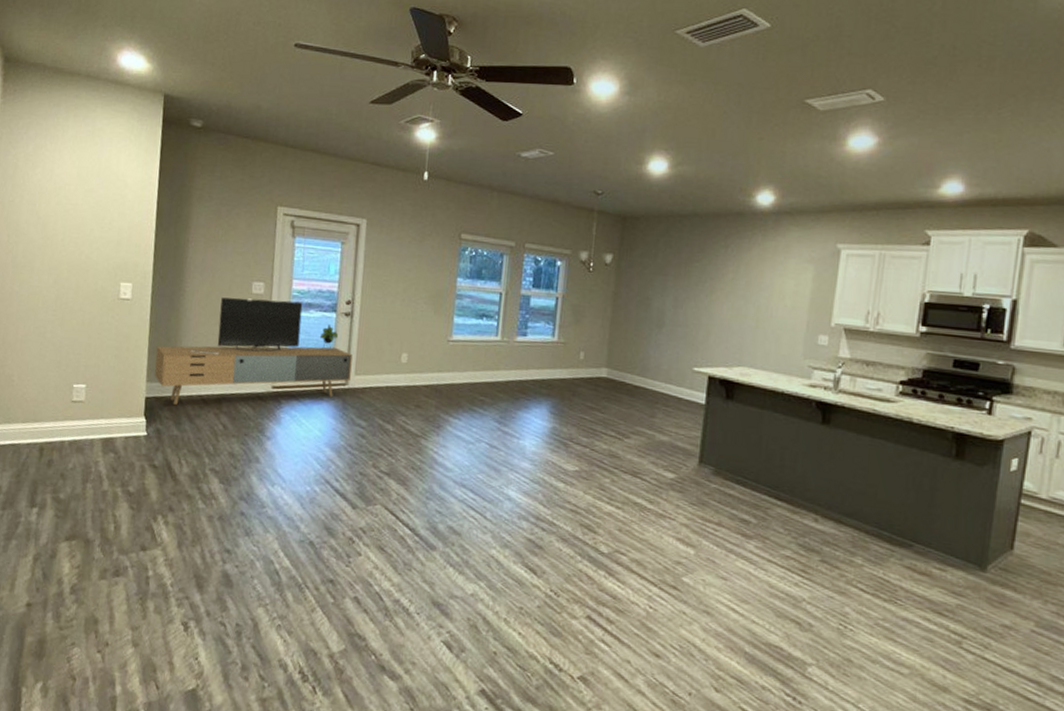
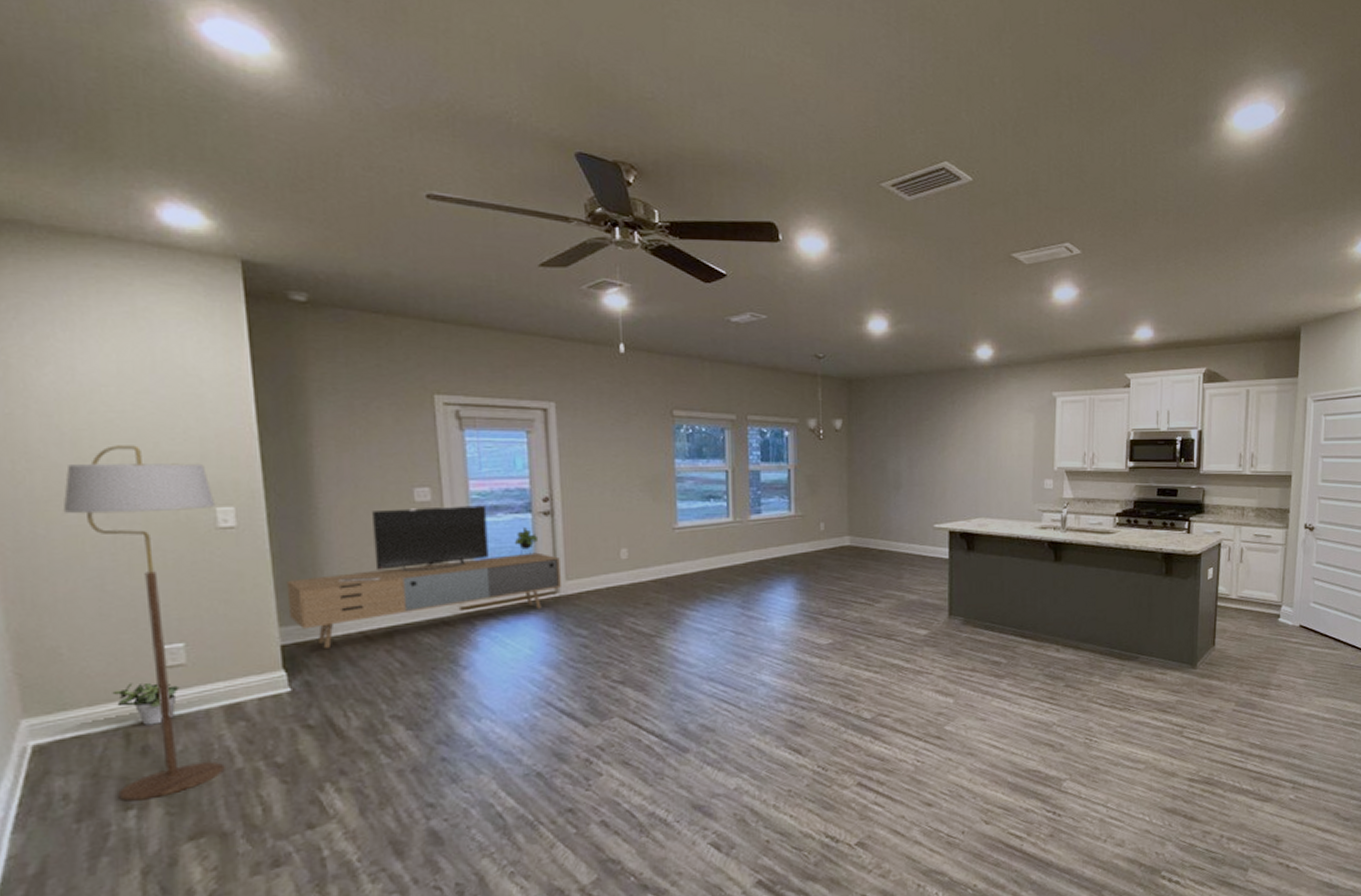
floor lamp: none [29,229,121,502] -> present [62,445,225,801]
potted plant: none [37,410,78,445] -> present [112,679,180,725]

